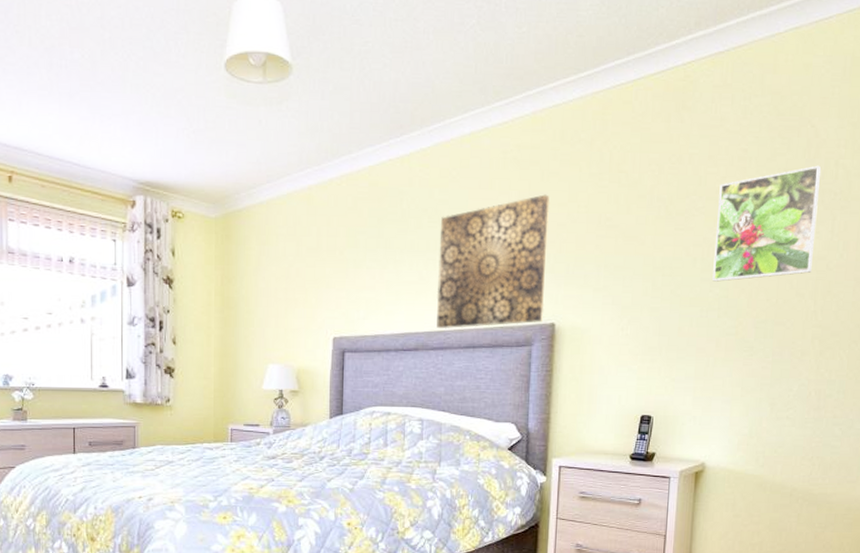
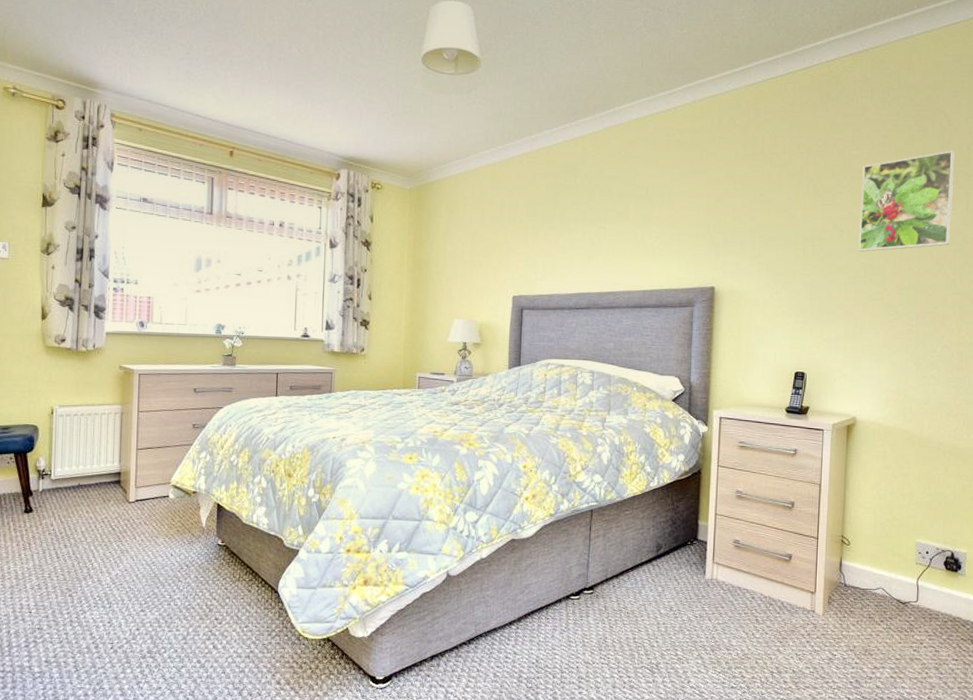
wall art: present [436,194,550,329] -> none [606,172,709,291]

